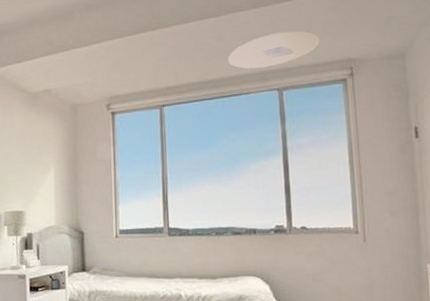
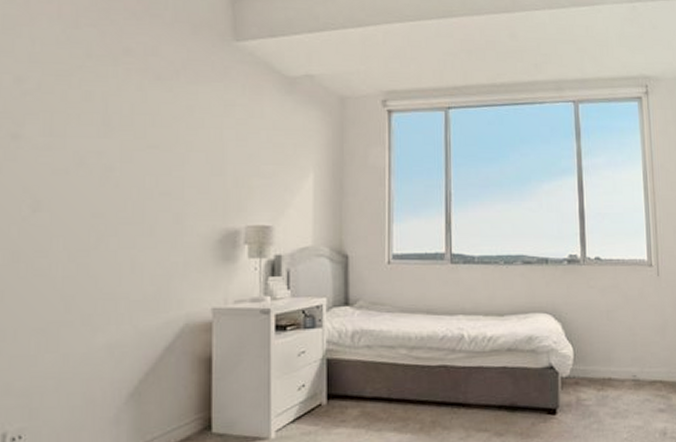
ceiling light: present [228,30,320,69] -> none [522,38,616,76]

